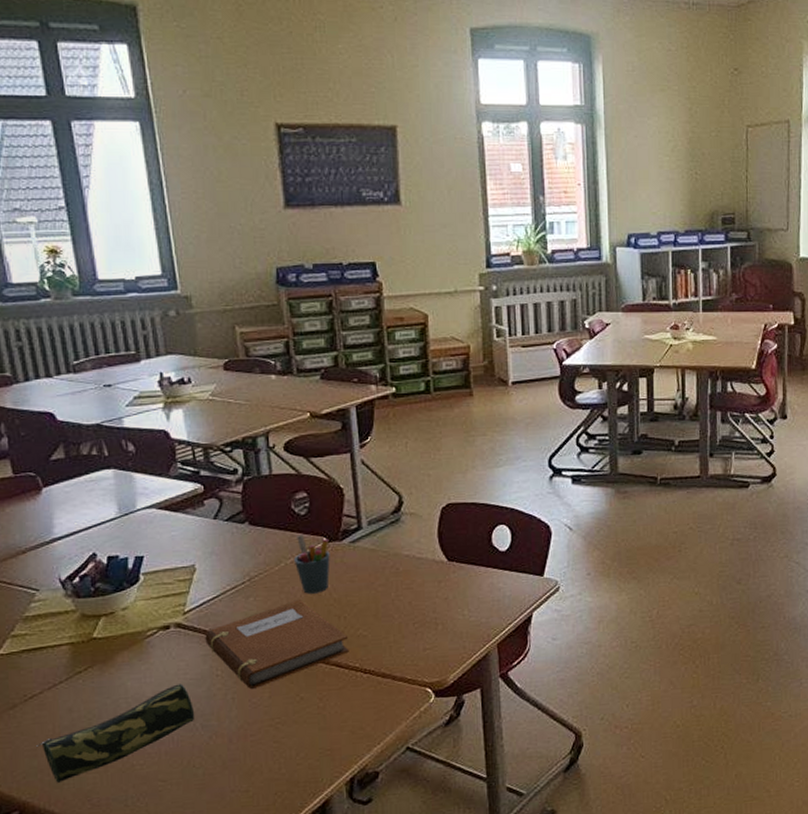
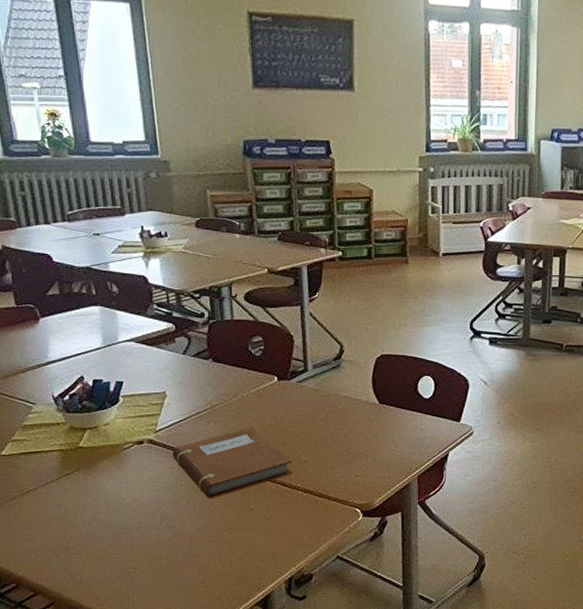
pencil case: present [36,684,195,783] -> none [31,490,162,563]
pen holder: present [293,534,330,594] -> none [249,372,280,423]

